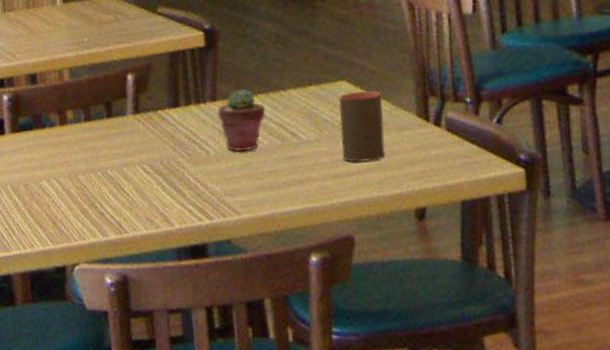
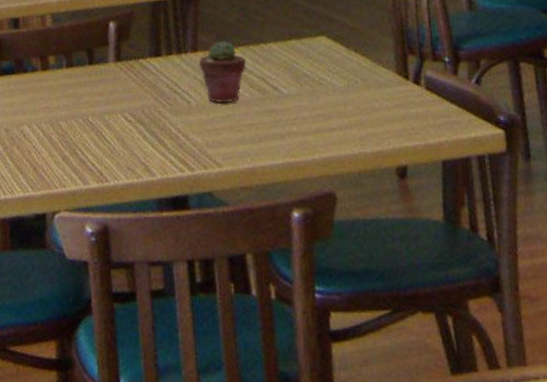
cup: present [339,90,385,162] -> none [319,46,366,118]

